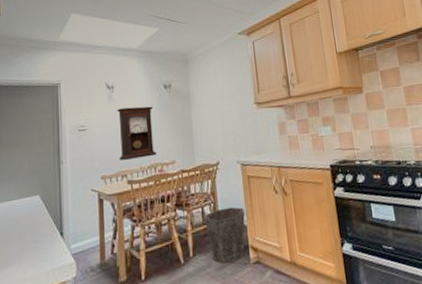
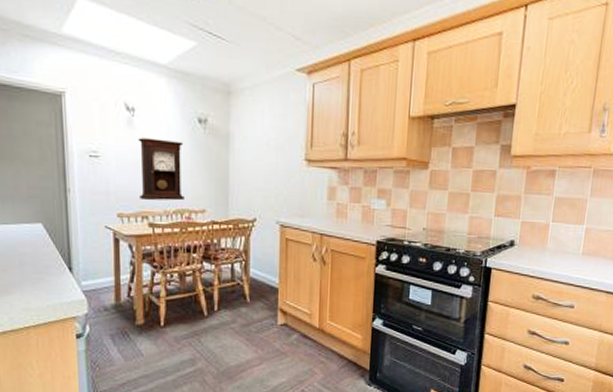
waste bin: present [205,207,245,263] -> none [234,267,278,321]

